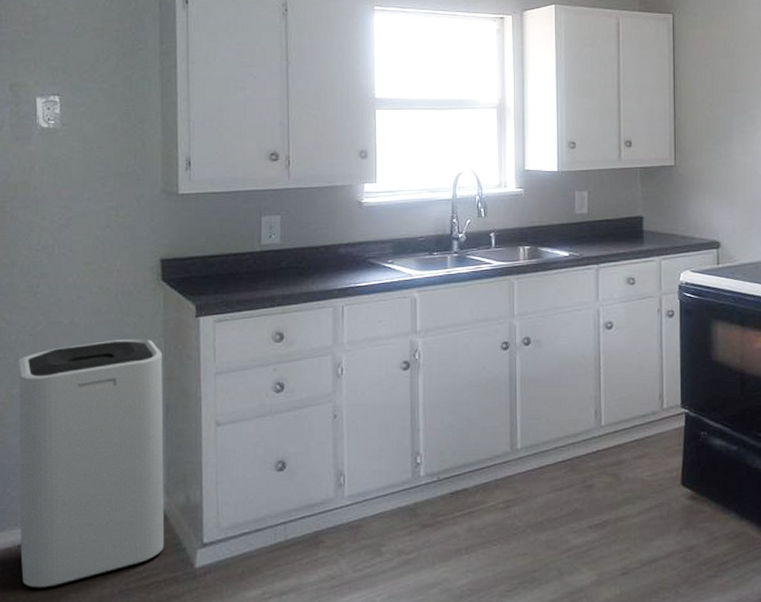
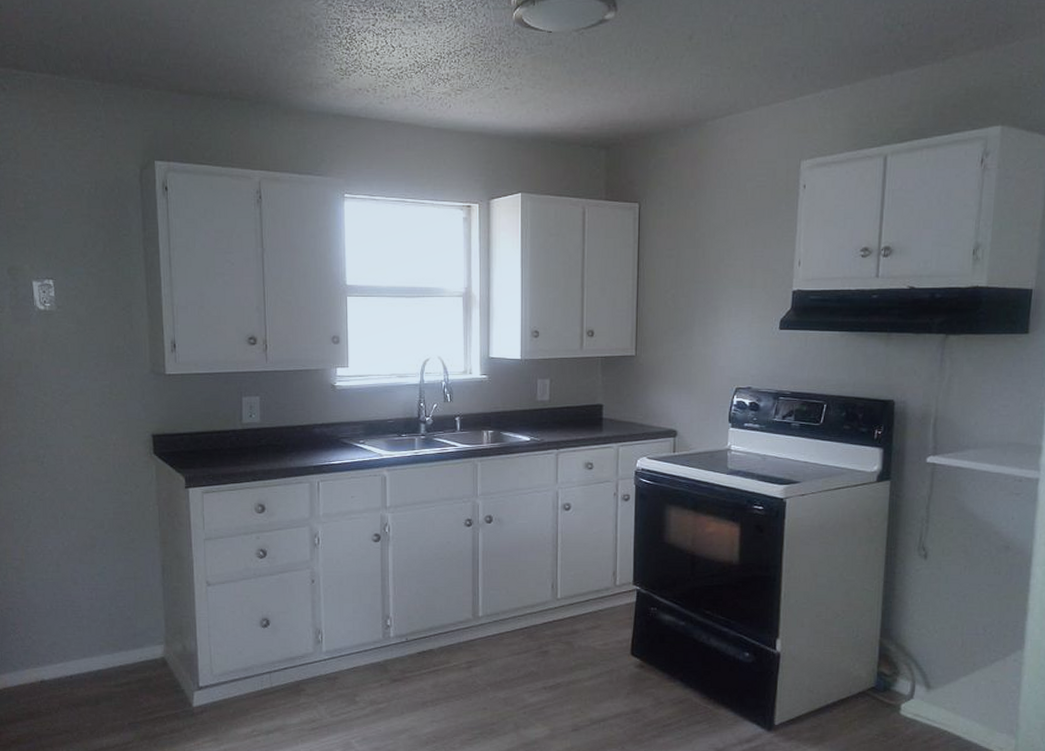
trash can: present [19,339,165,588] -> none [32,506,166,718]

